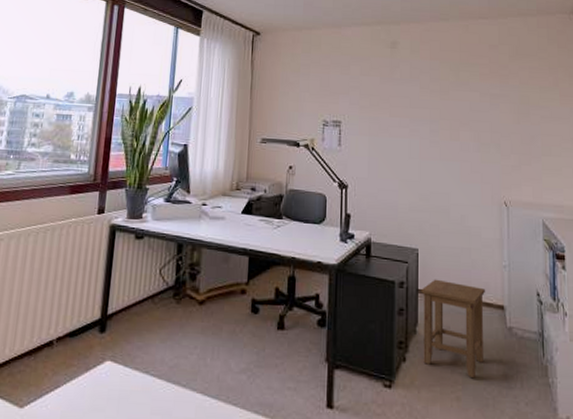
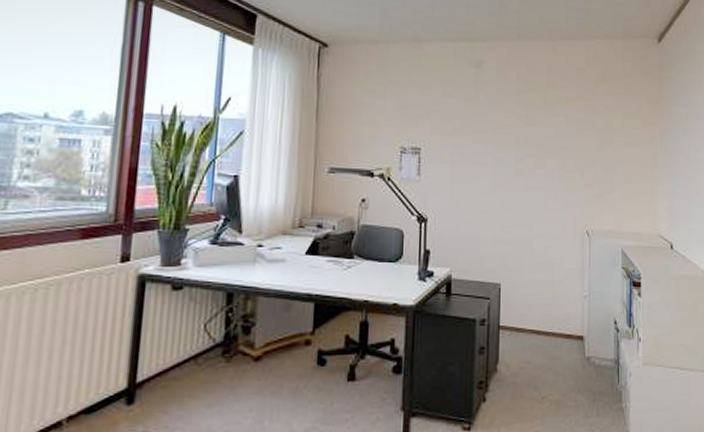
stool: present [421,279,485,379] -> none [502,314,566,412]

